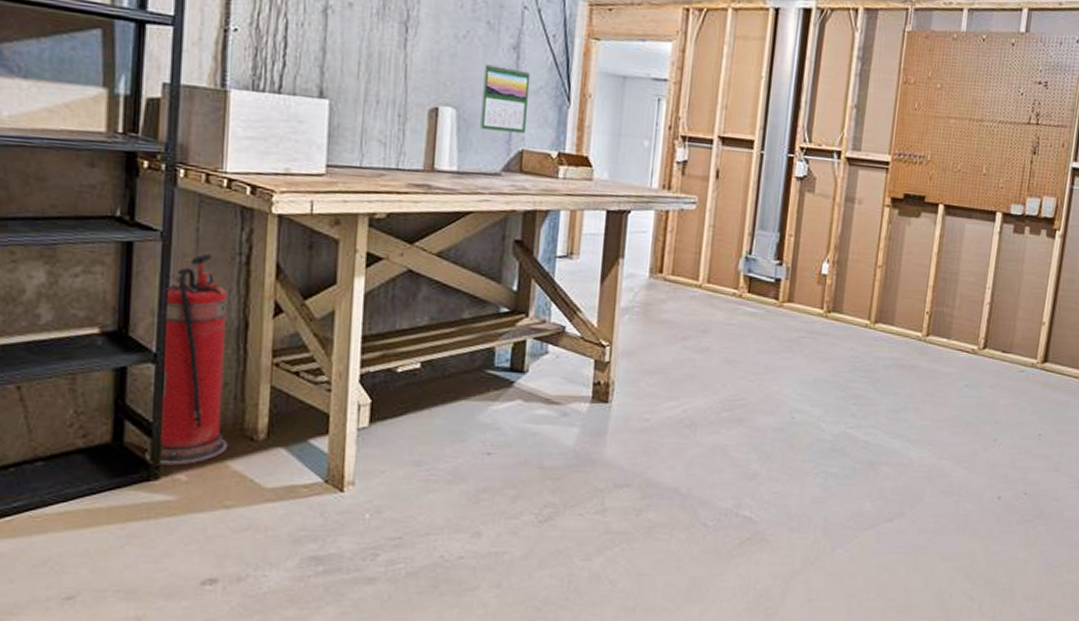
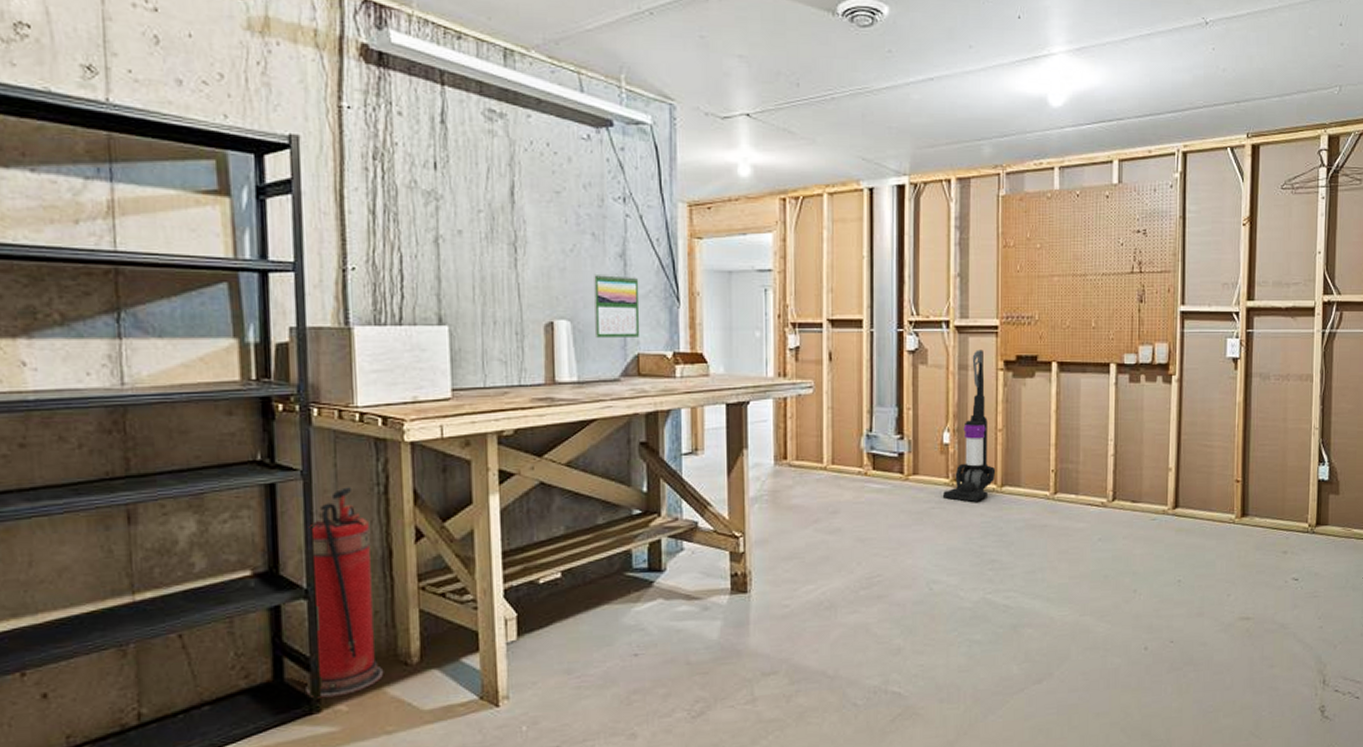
vacuum cleaner: none [814,183,872,335] -> present [942,349,996,502]

